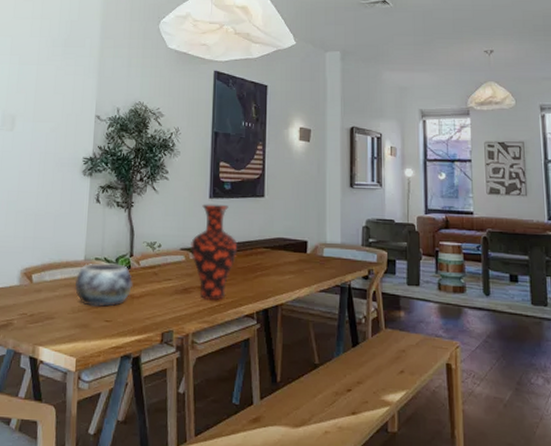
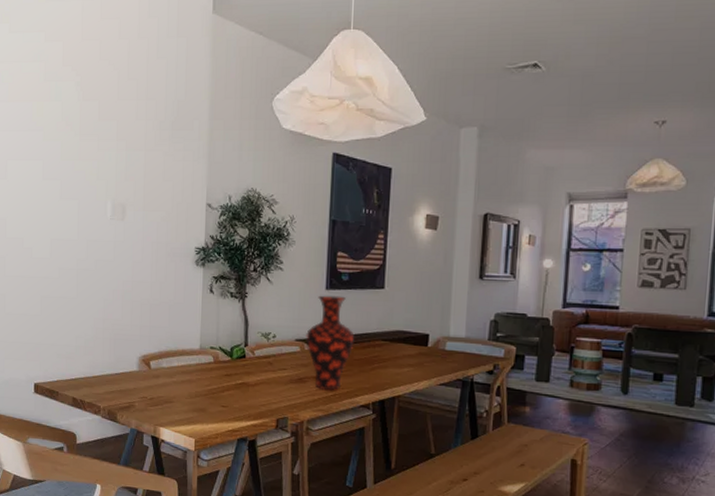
decorative bowl: present [74,263,133,307] -> none [191,352,248,394]

